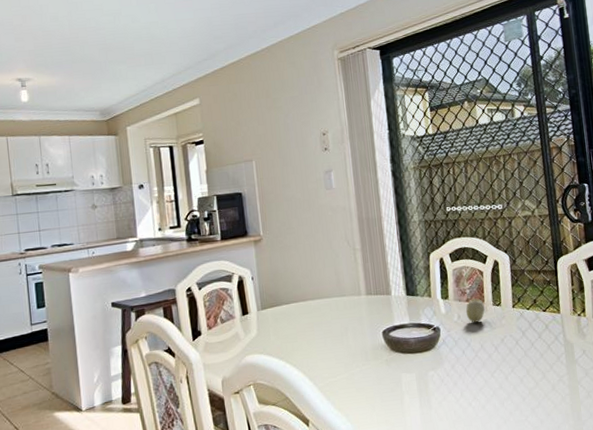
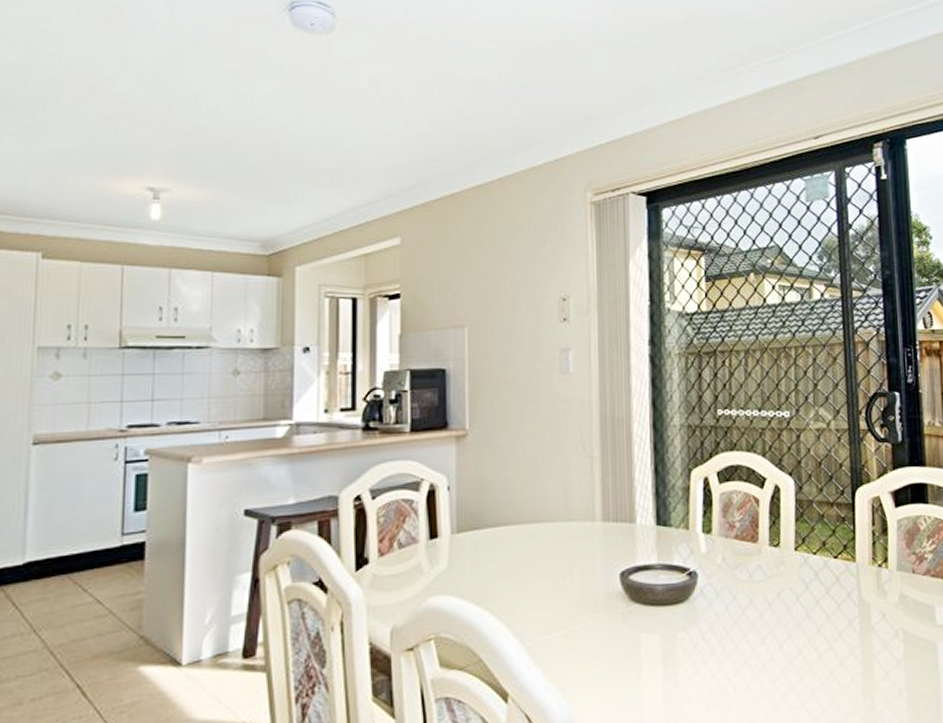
fruit: present [466,298,485,323] -> none [734,535,759,568]

